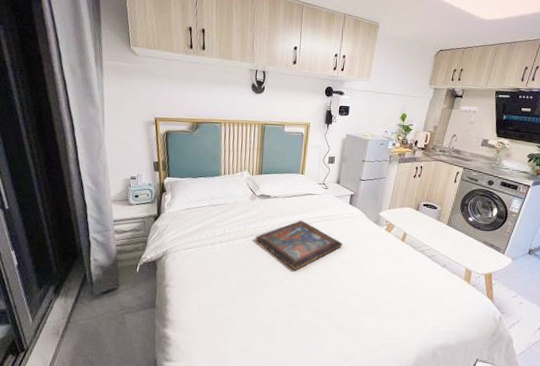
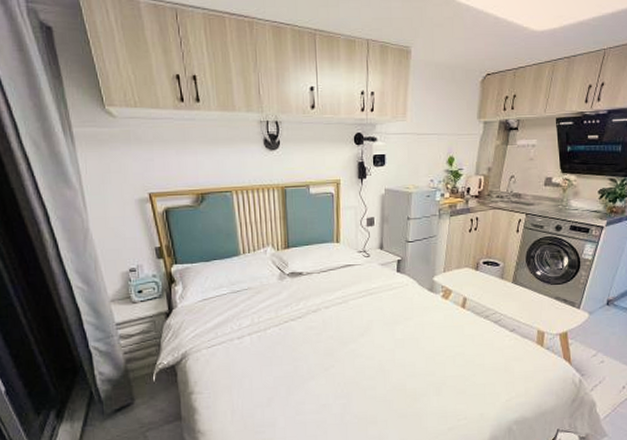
tray: present [255,220,342,270] -> none [290,297,394,356]

